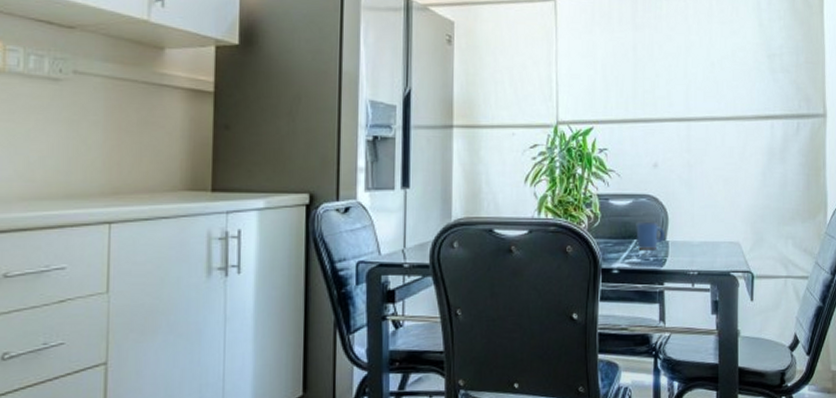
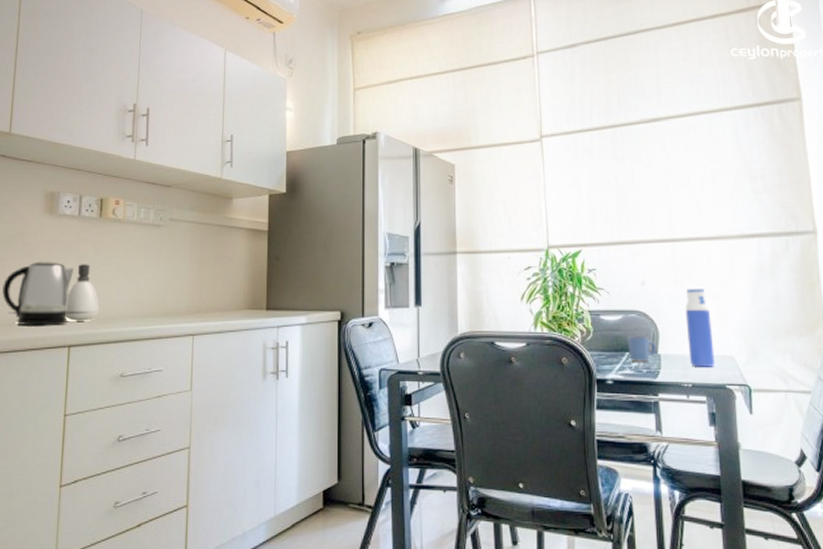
water bottle: none [696,172,722,254] -> present [685,288,715,367]

